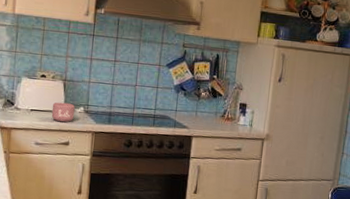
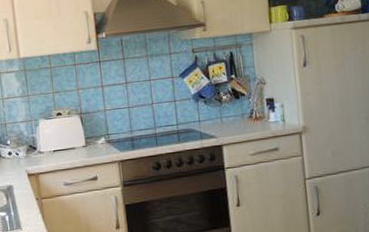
mug: present [51,102,75,123] -> none [73,136,97,158]

